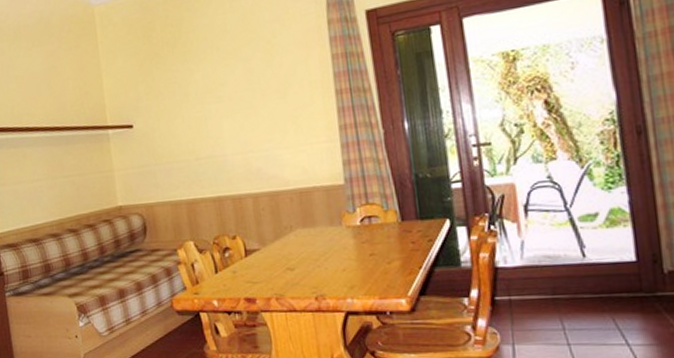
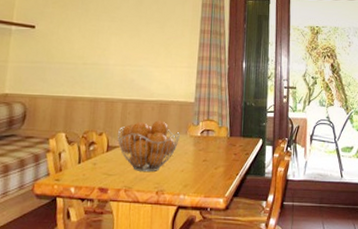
fruit basket: none [253,212,333,276] -> present [117,120,180,173]

